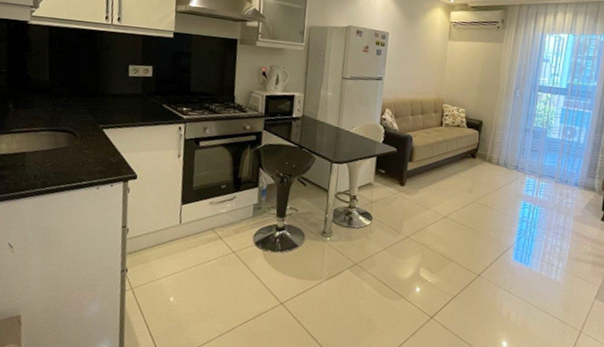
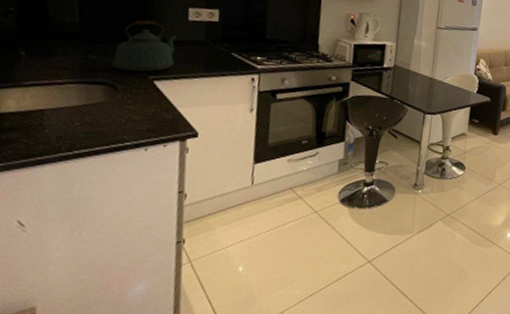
kettle: none [72,76,120,122] -> present [111,19,177,72]

